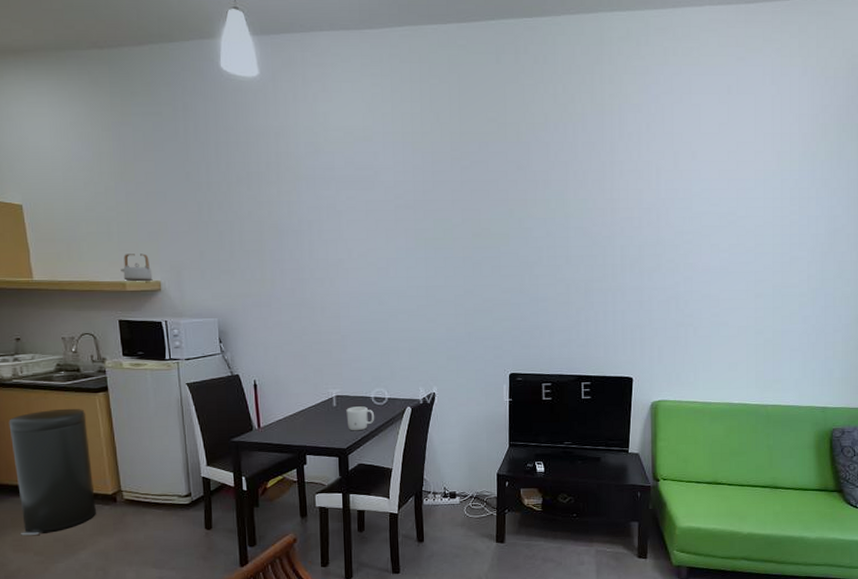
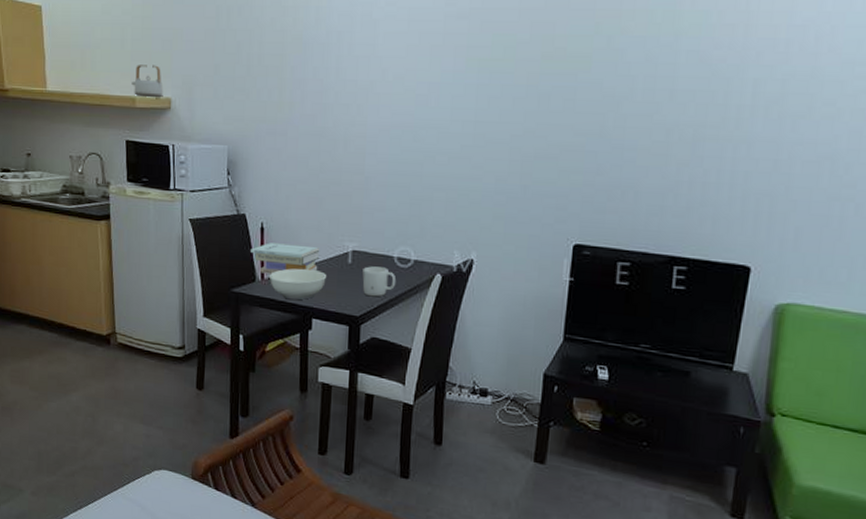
pedal bin: present [8,409,96,536] -> none [15,235,90,369]
books: none [246,395,309,424] -> present [251,243,320,275]
bowl: none [264,414,316,442] -> present [268,268,327,300]

